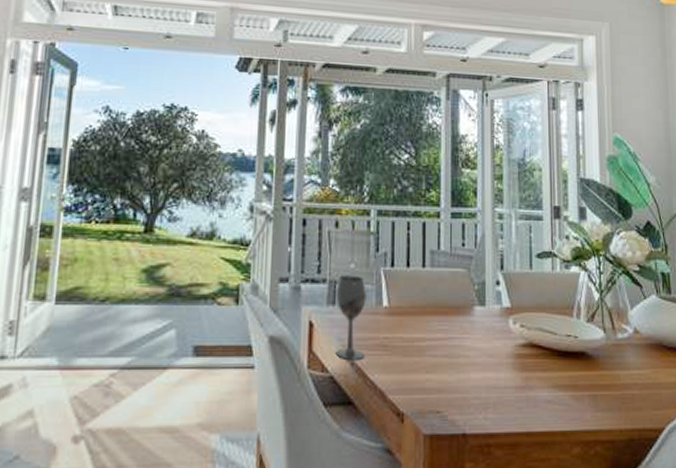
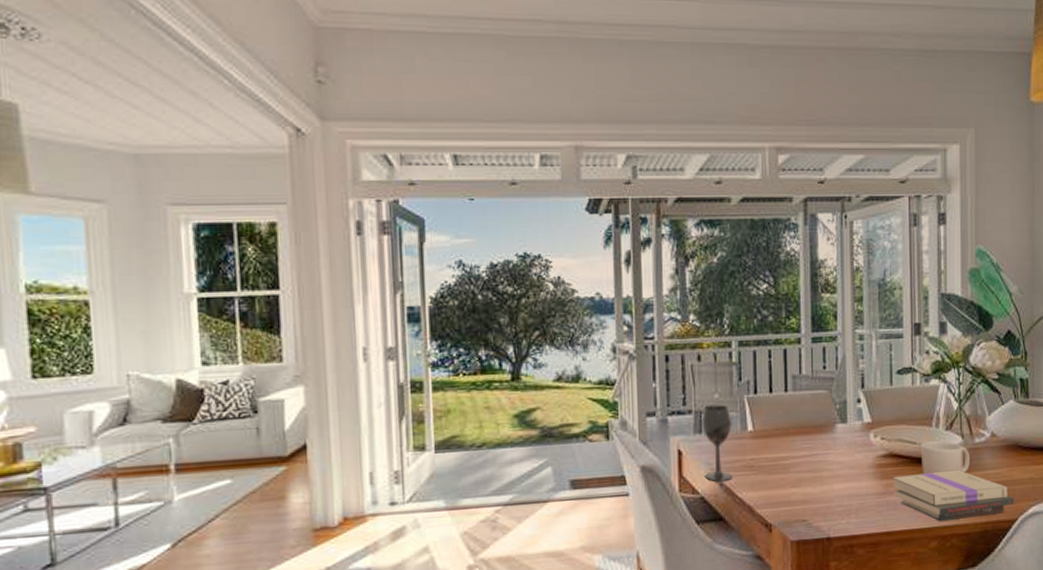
books: none [532,368,661,424] -> present [892,470,1015,521]
mug: none [561,333,614,371] -> present [920,441,971,475]

